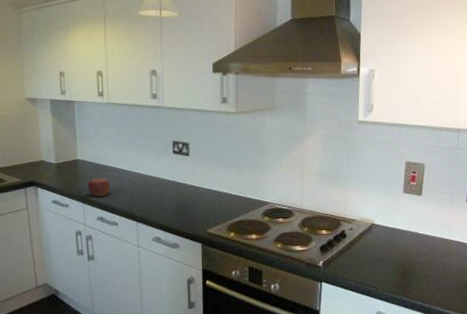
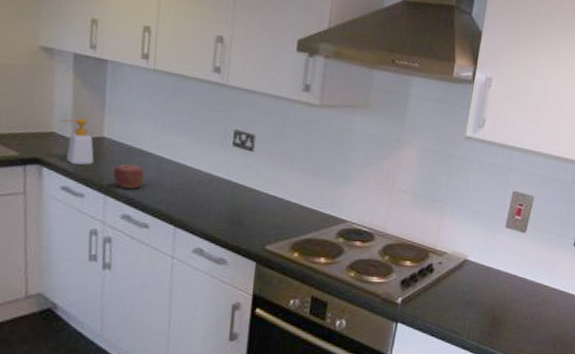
soap bottle: none [45,148,73,183] -> present [59,118,94,166]

